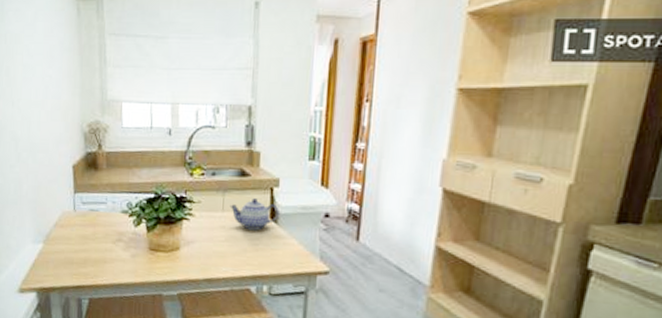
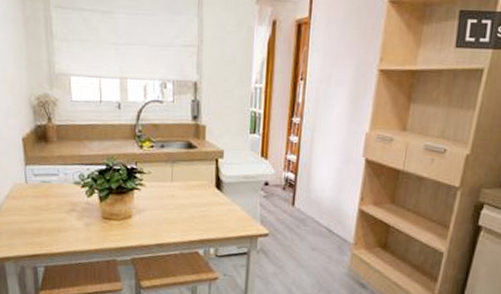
teapot: present [229,198,279,231] -> none [178,169,224,199]

